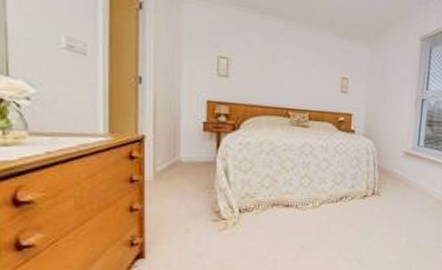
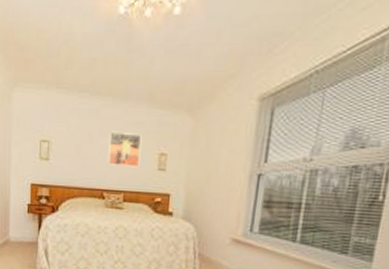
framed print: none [293,53,325,89] -> present [108,131,142,168]

